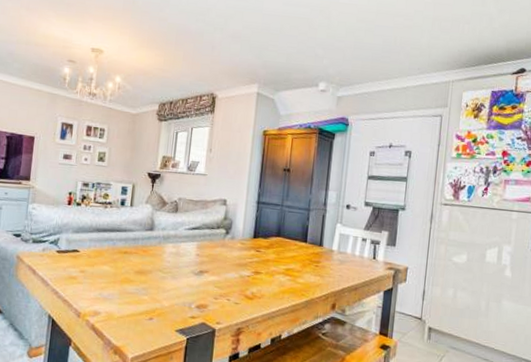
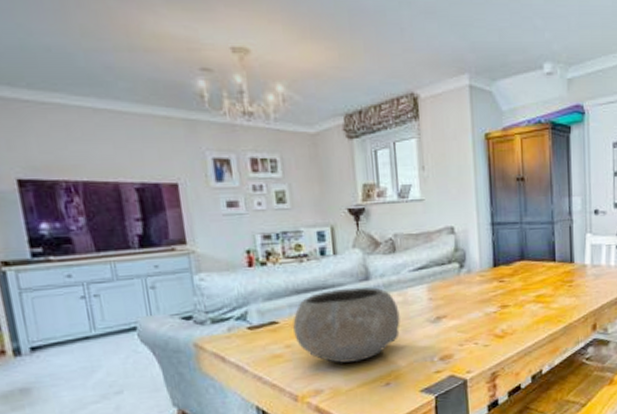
bowl: none [88,233,172,295] -> present [293,287,400,363]

